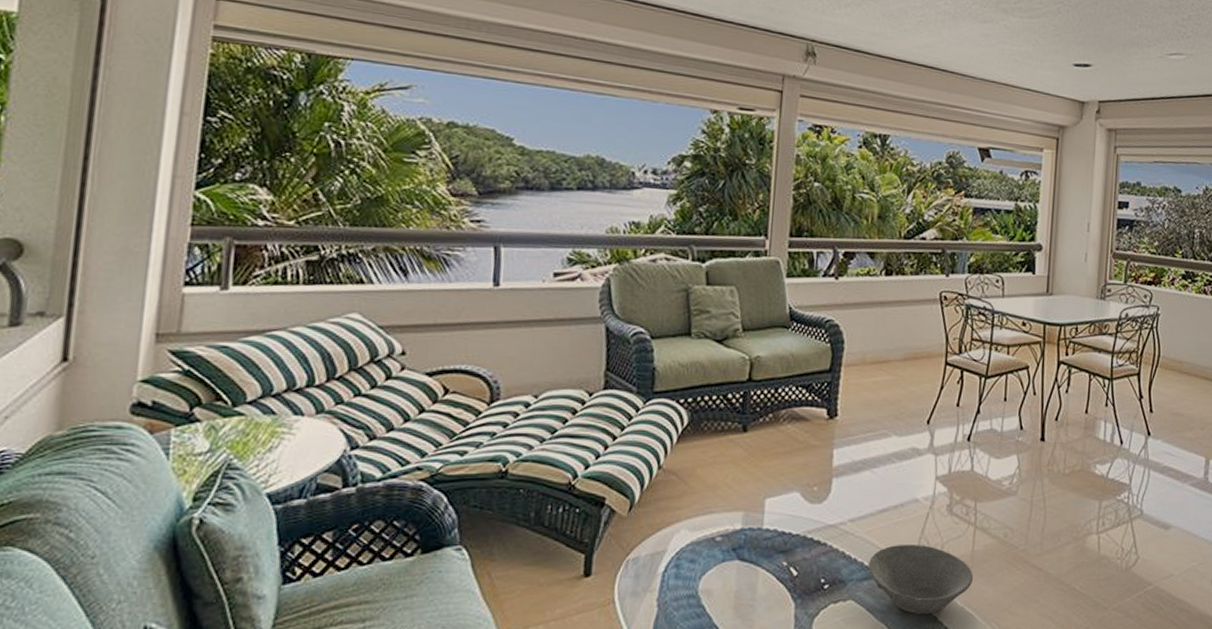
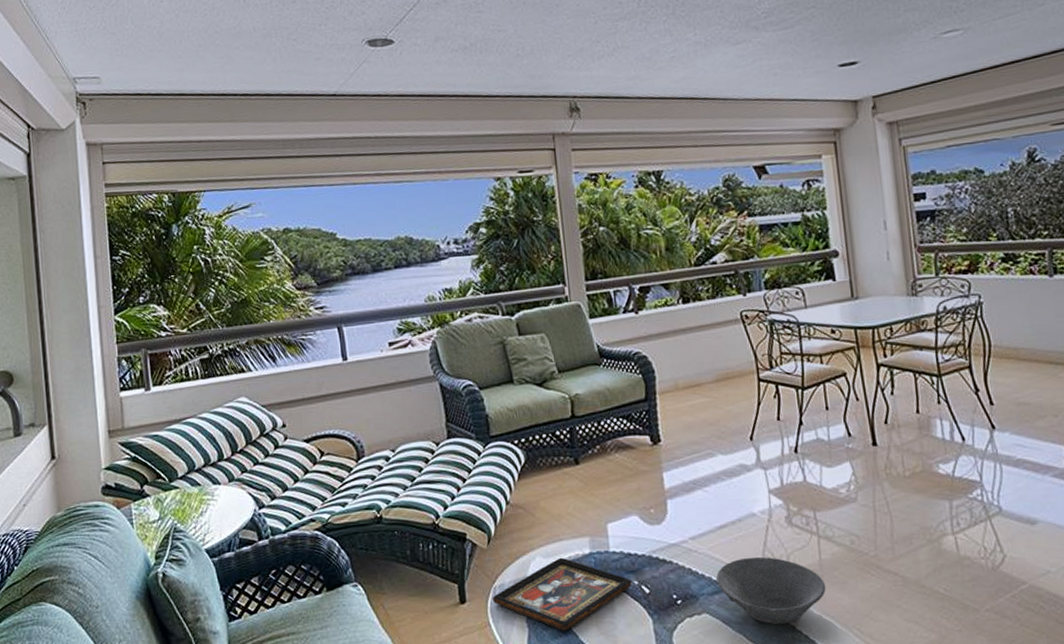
decorative tray: none [622,531,781,612] -> present [492,557,632,631]

